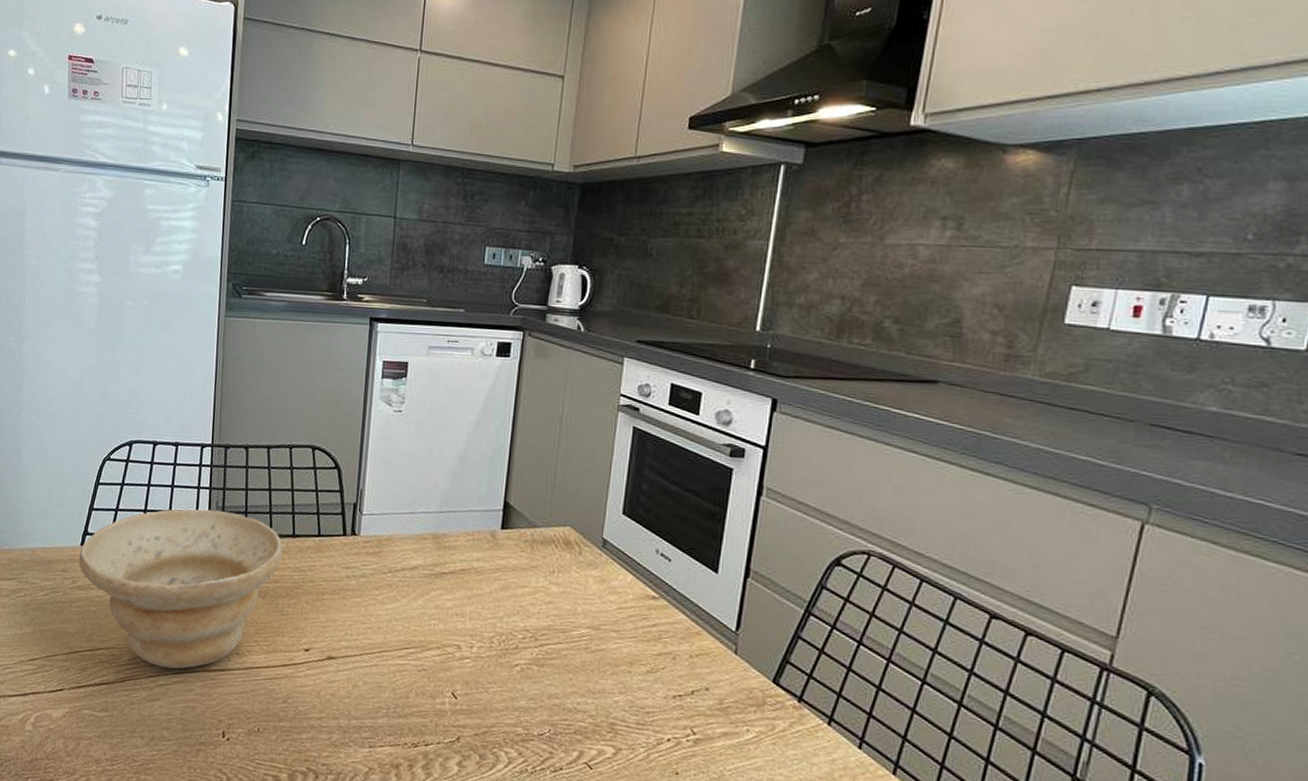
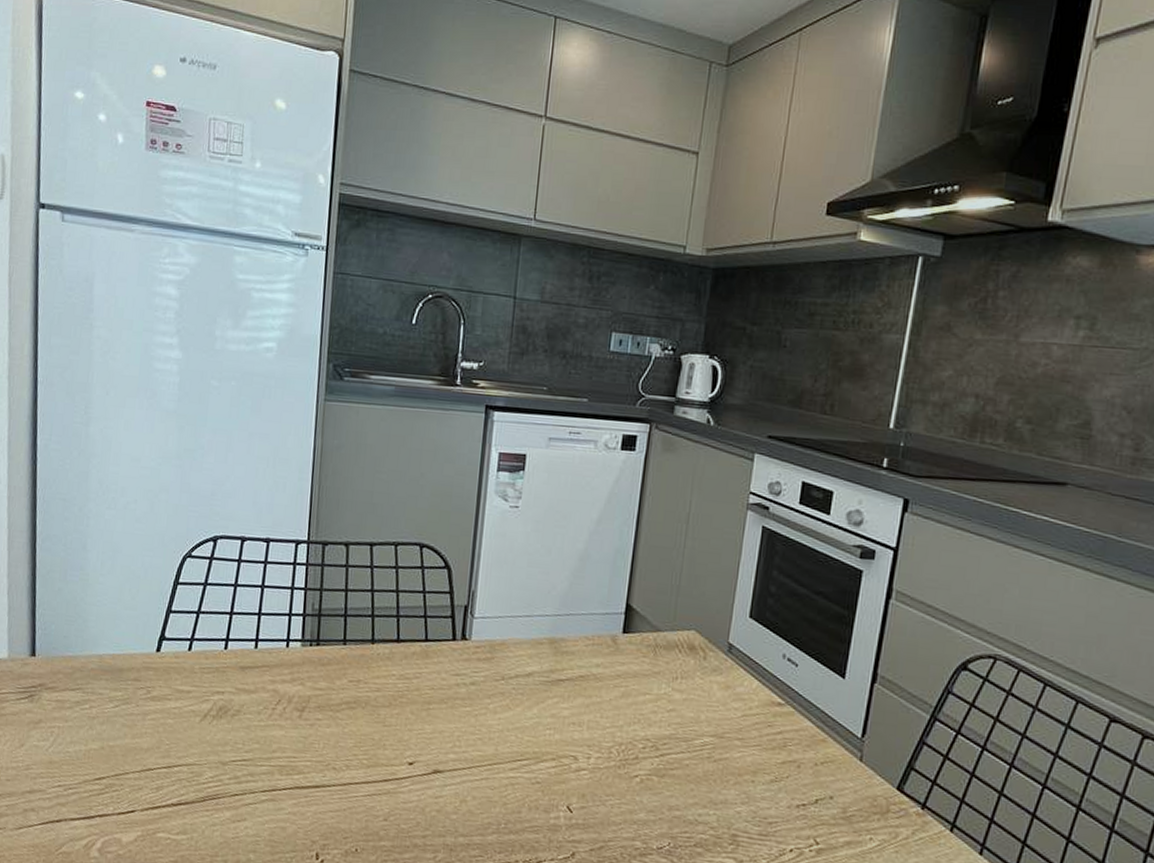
bowl: present [78,509,283,669] -> none [154,611,386,786]

